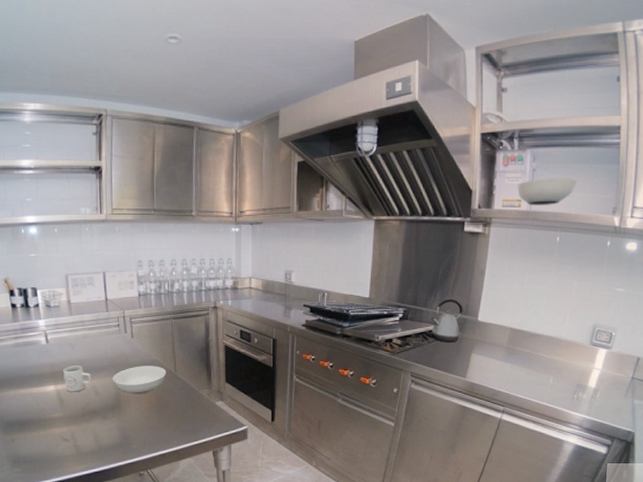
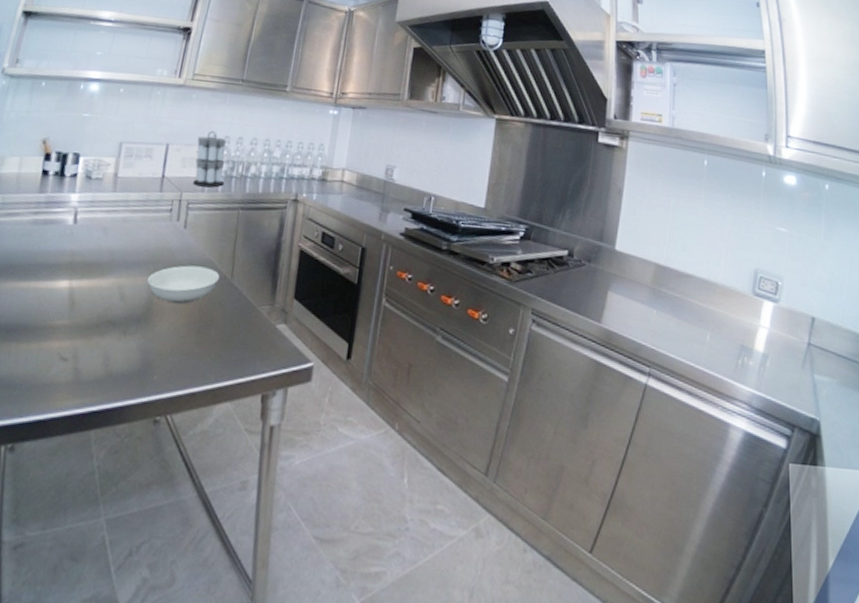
mug: present [63,366,92,392] -> none [83,256,122,293]
spice rack: none [128,257,155,304] -> present [193,130,226,188]
kettle: present [430,298,463,343] -> none [557,219,598,275]
bowl: present [517,177,578,206] -> none [657,94,724,124]

